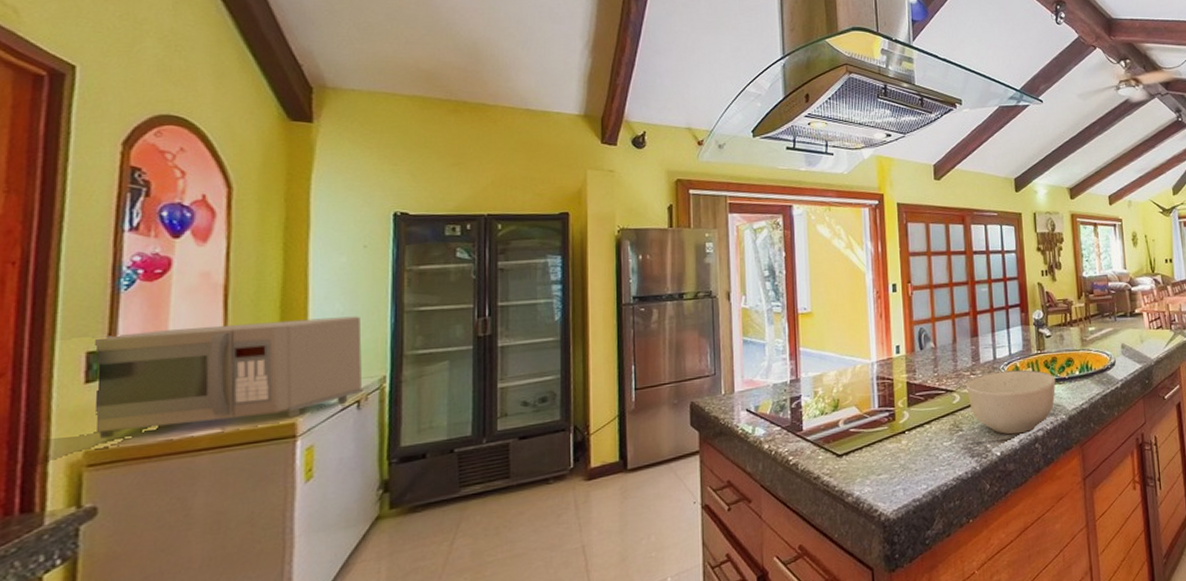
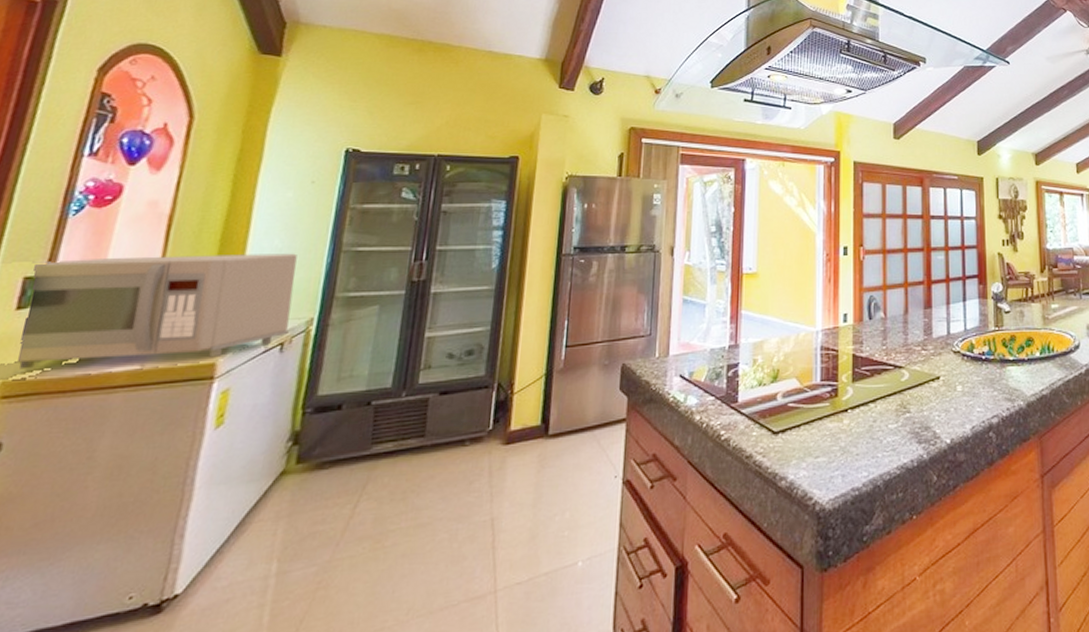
bowl: present [965,370,1056,436] -> none [915,347,1014,422]

